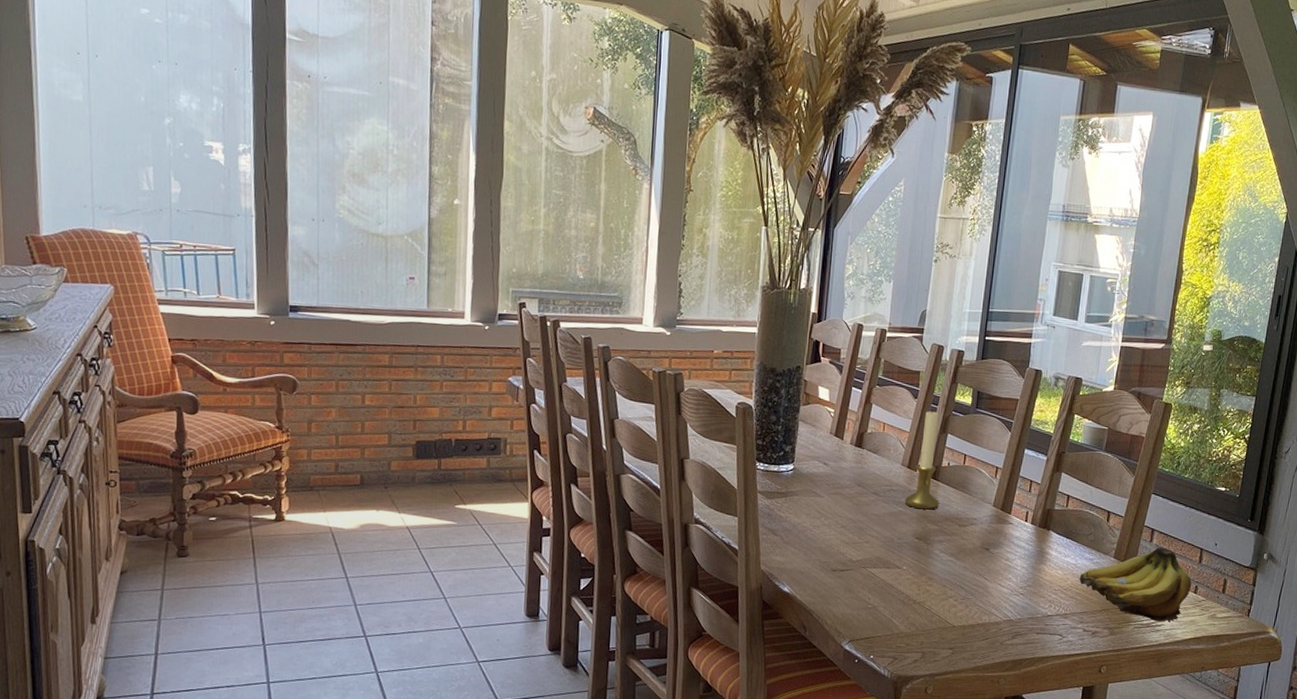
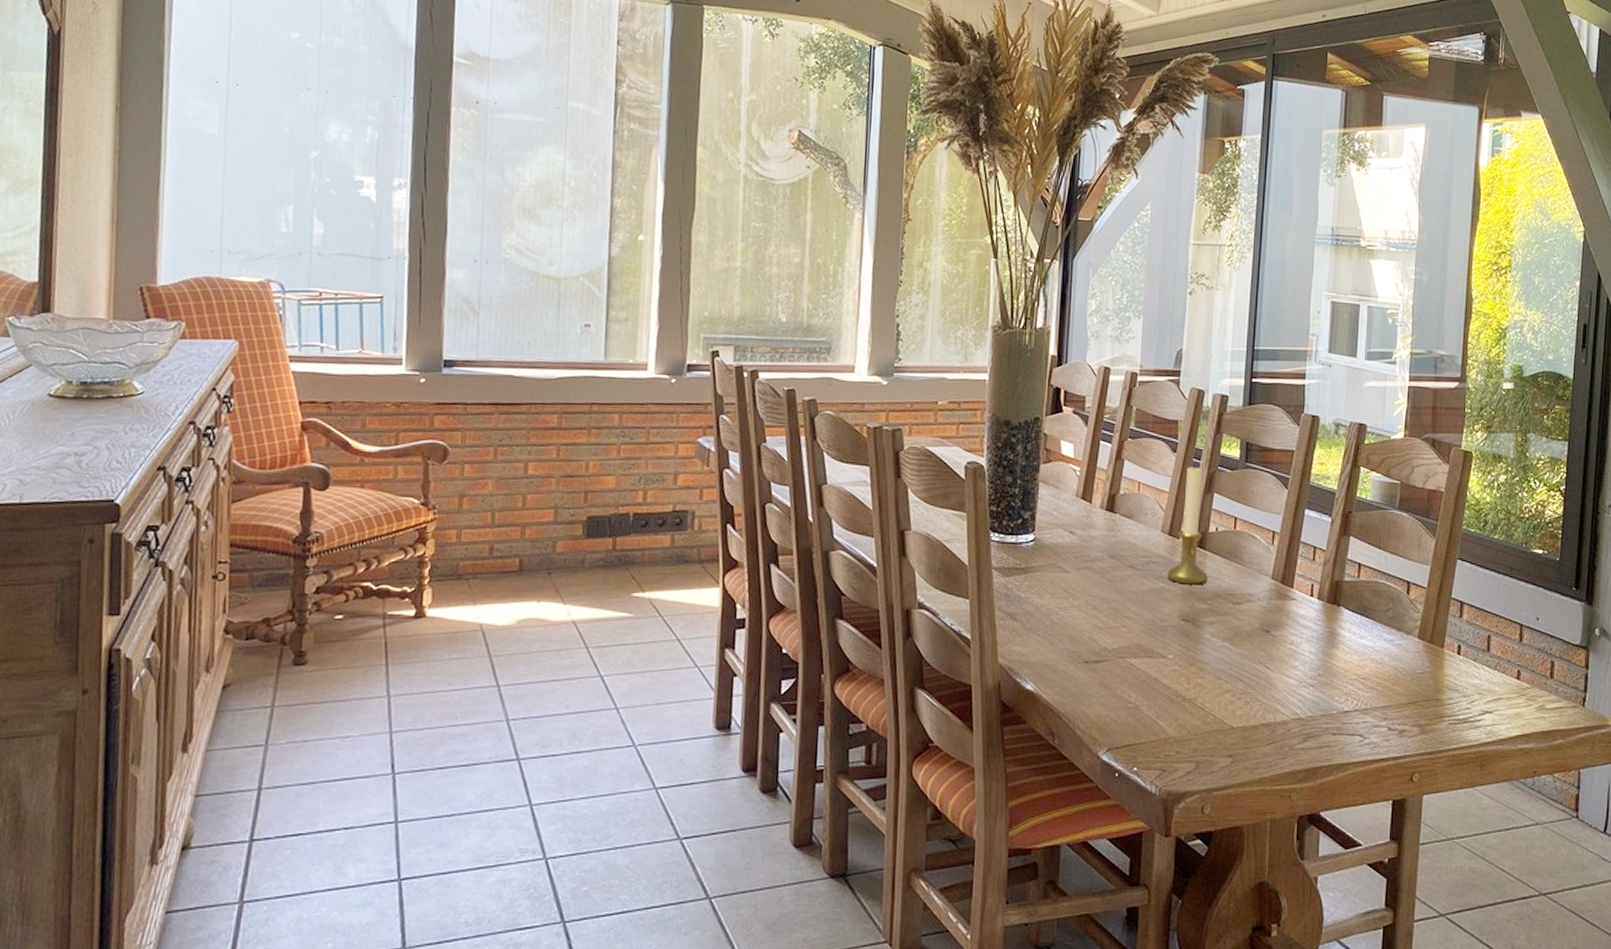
fruit: present [1079,547,1192,622] -> none [1379,624,1513,716]

